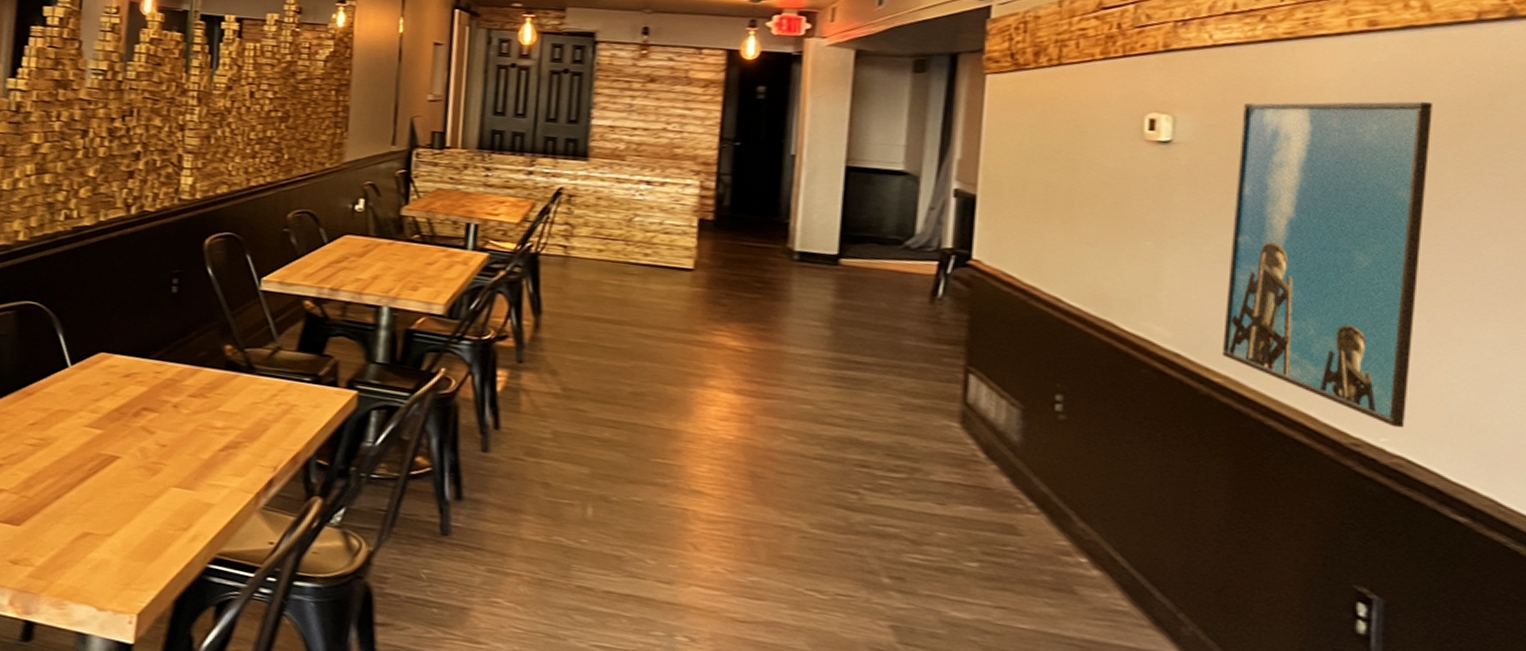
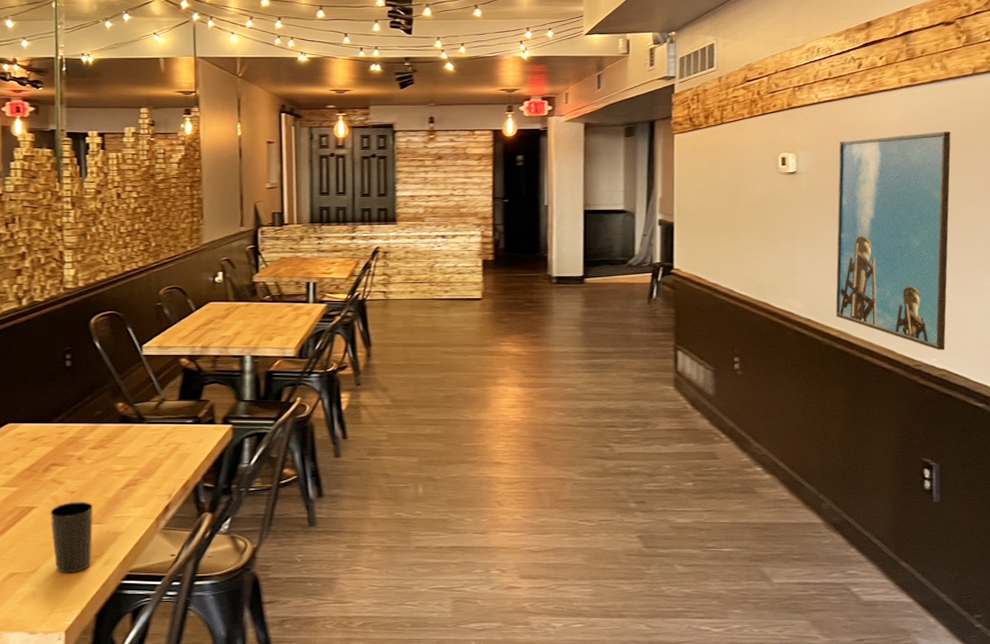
cup: none [134,457,186,545] -> present [50,501,94,574]

